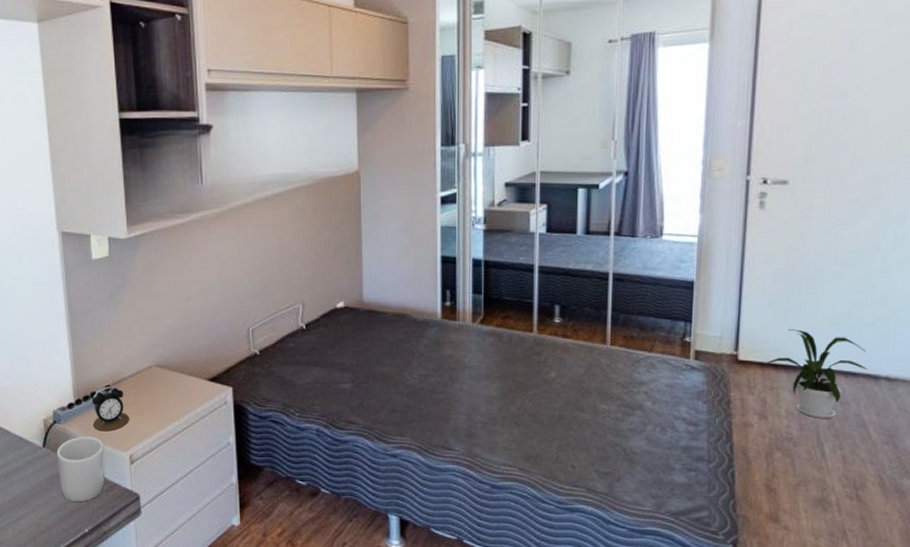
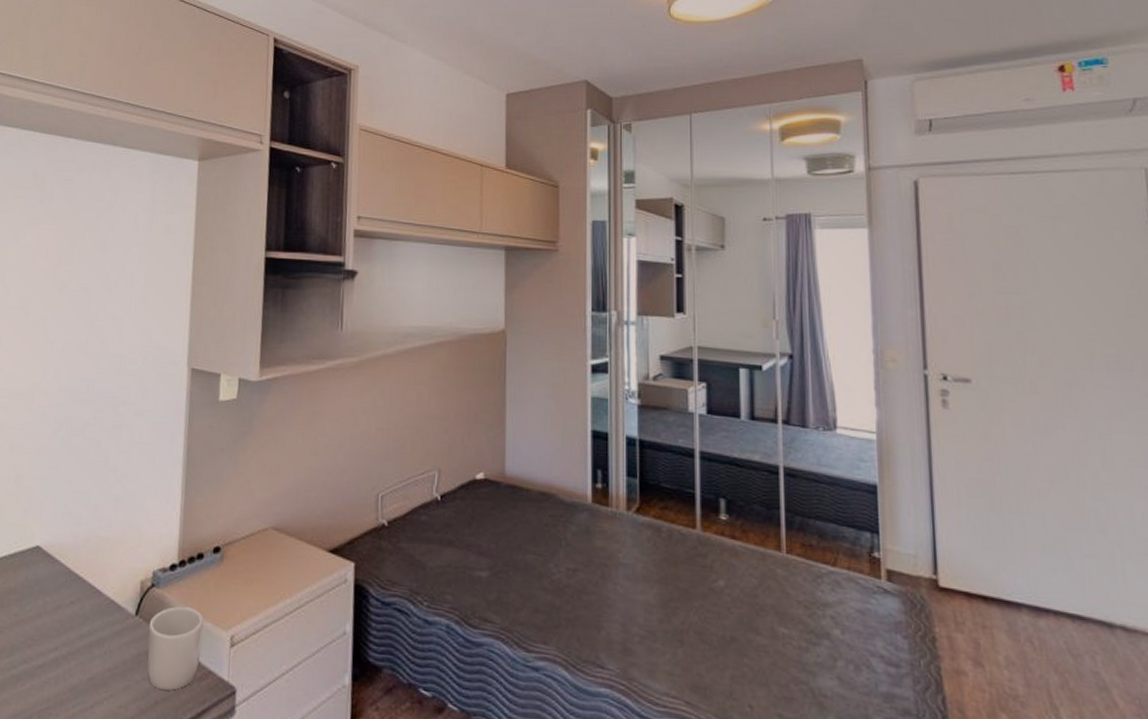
alarm clock: present [91,386,129,432] -> none [195,547,236,604]
house plant: present [759,328,868,418] -> none [965,552,1099,675]

